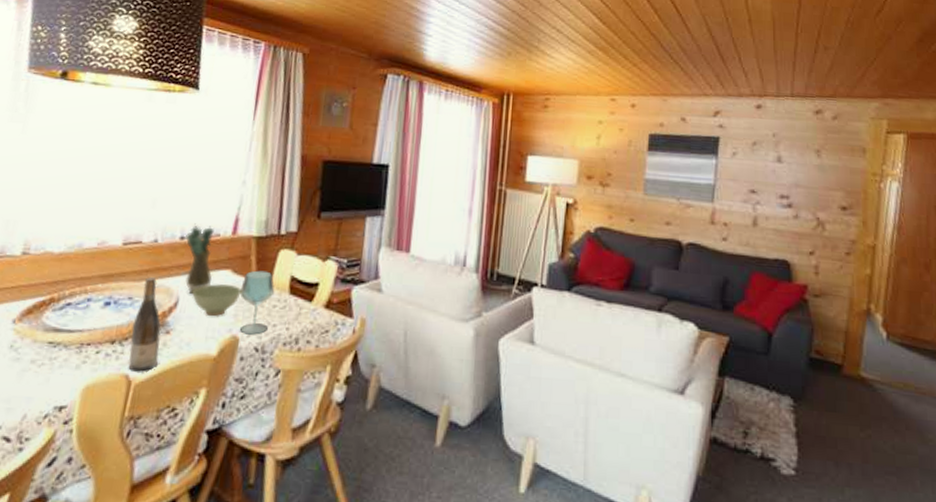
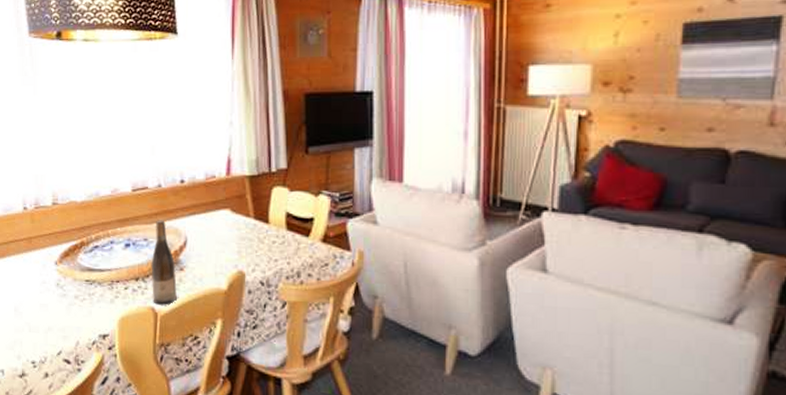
vase: present [184,223,214,294] -> none [184,167,213,233]
bowl: present [192,284,242,317] -> none [198,223,242,254]
wine glass: present [239,270,275,335] -> none [240,208,273,270]

